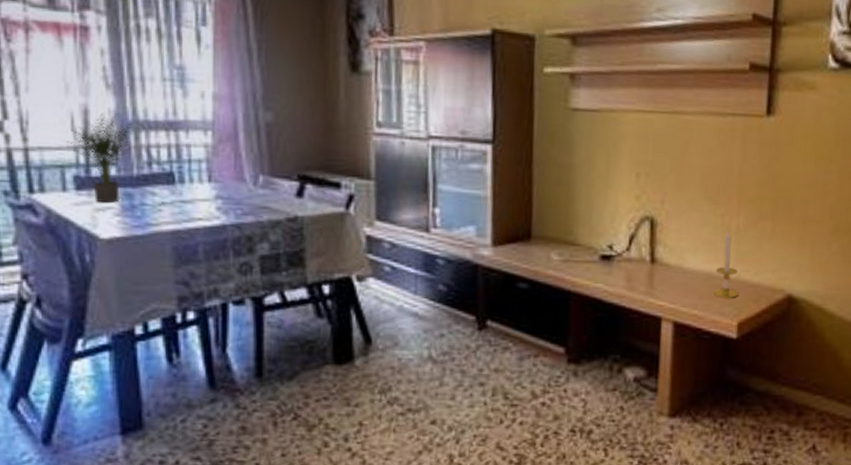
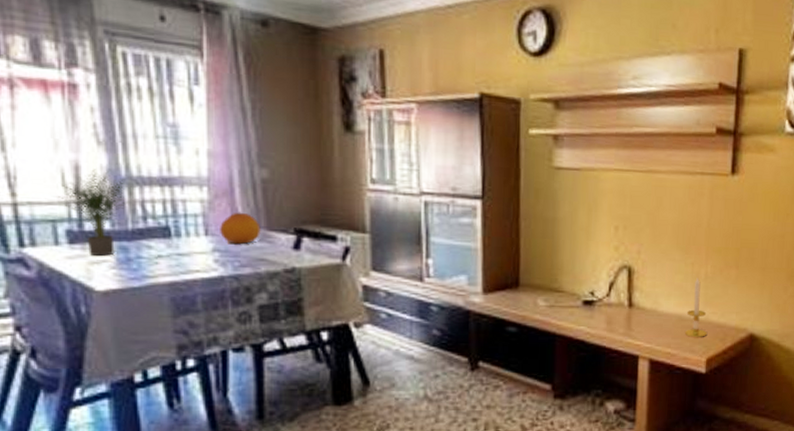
fruit: none [223,157,264,191] -> present [220,212,261,244]

